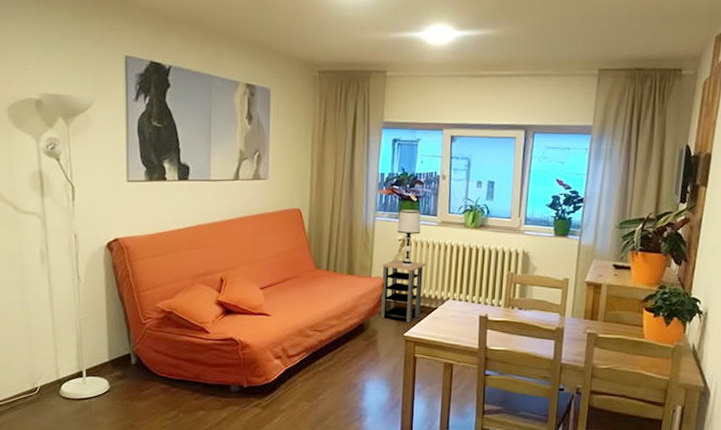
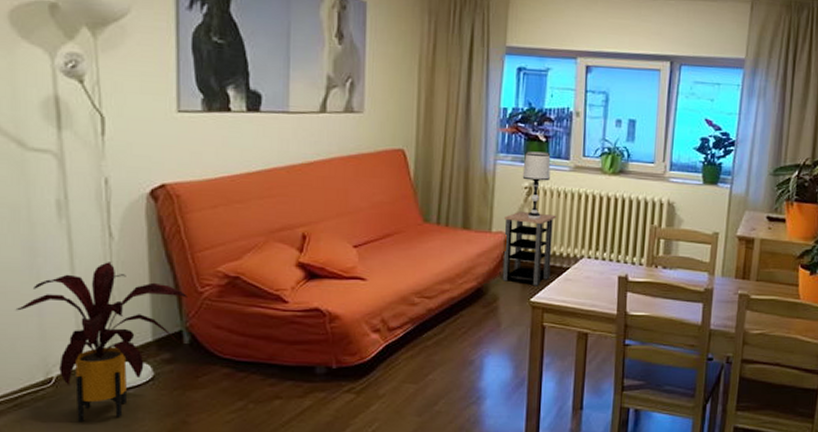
house plant: none [12,299,134,423] -> present [15,262,188,423]

